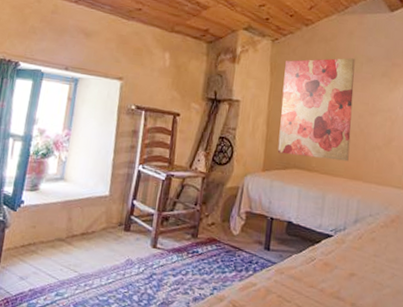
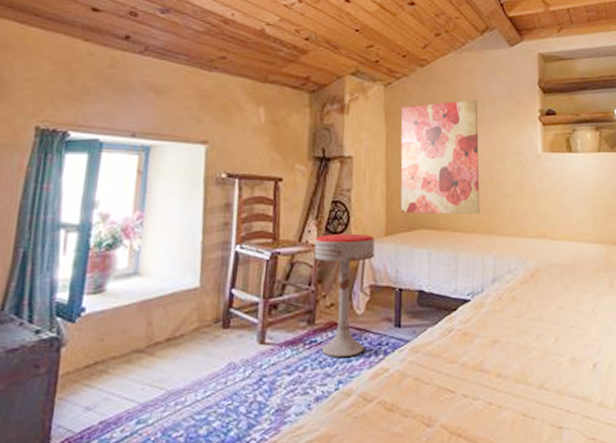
bar stool: none [201,164,253,269] -> present [314,233,376,358]

